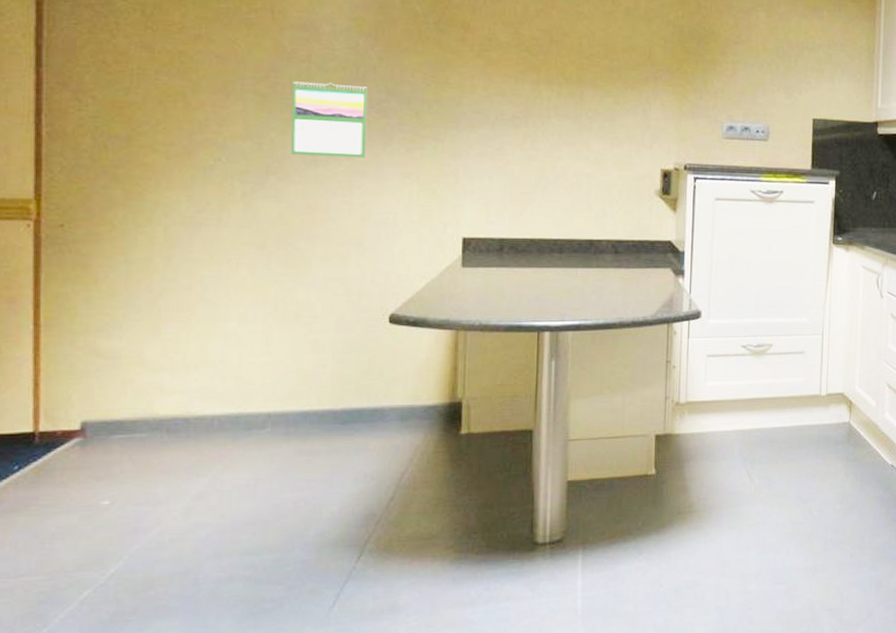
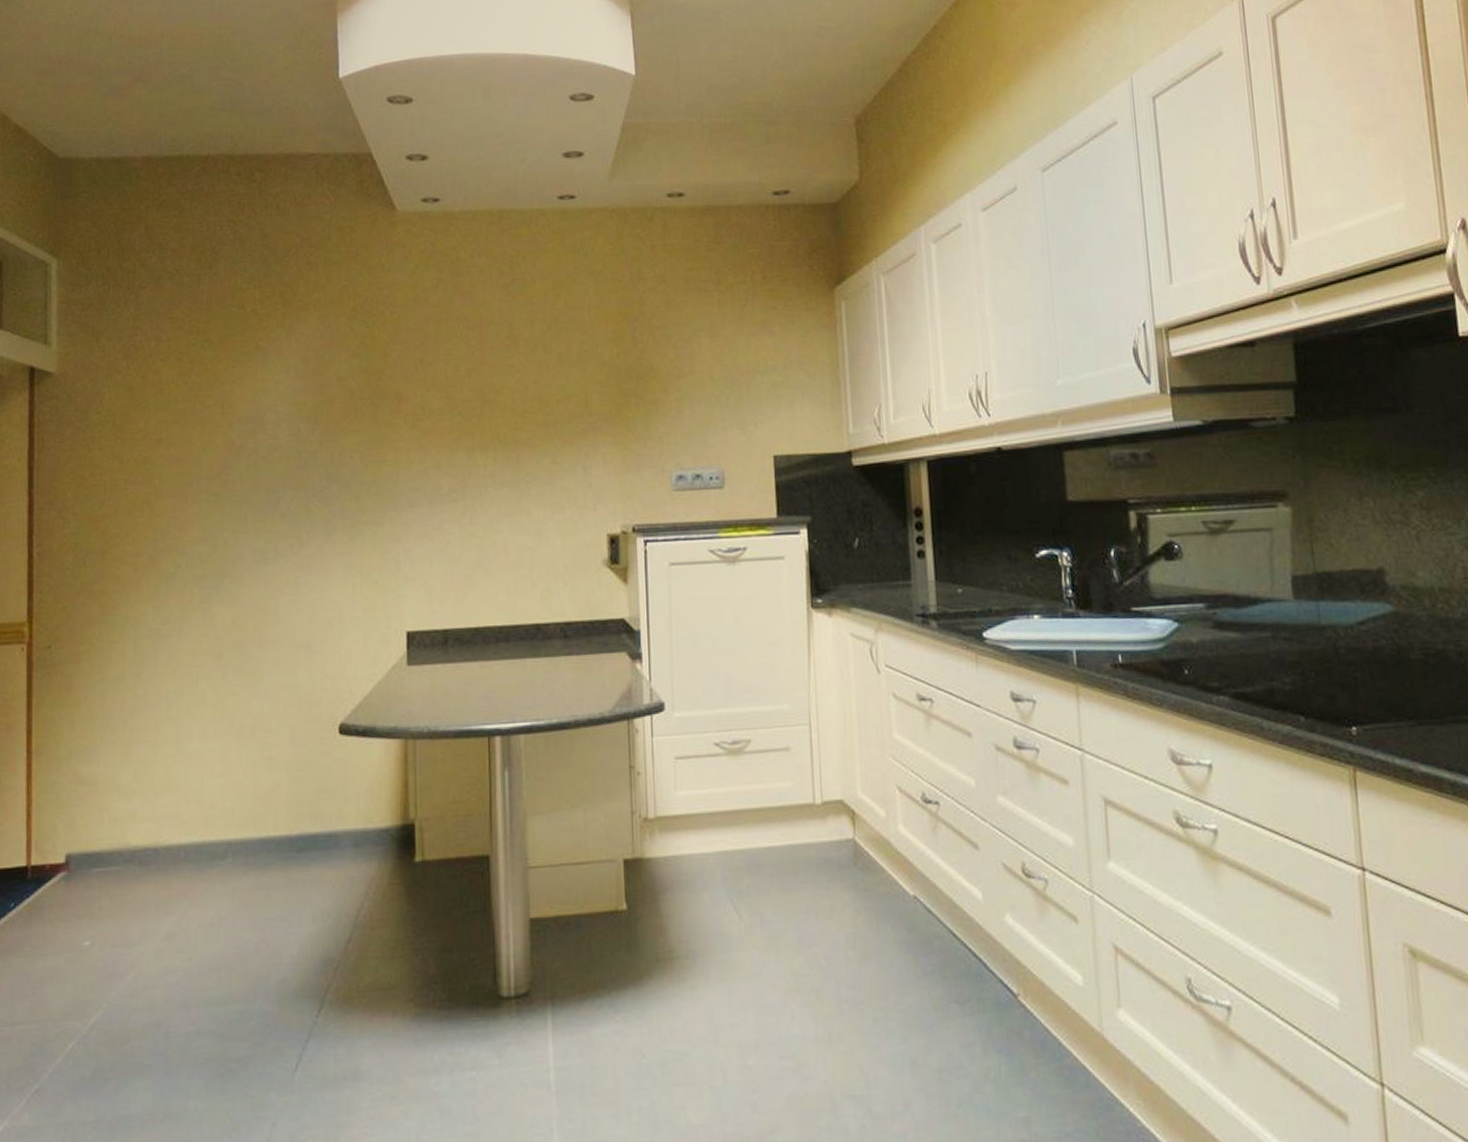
calendar: present [290,81,369,159] -> none [242,473,311,555]

